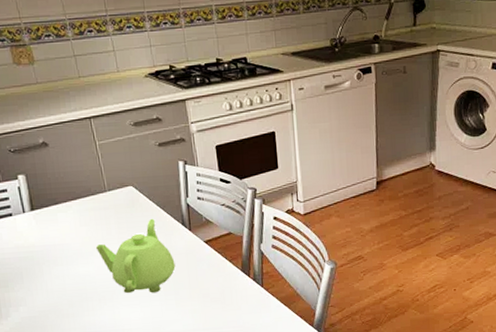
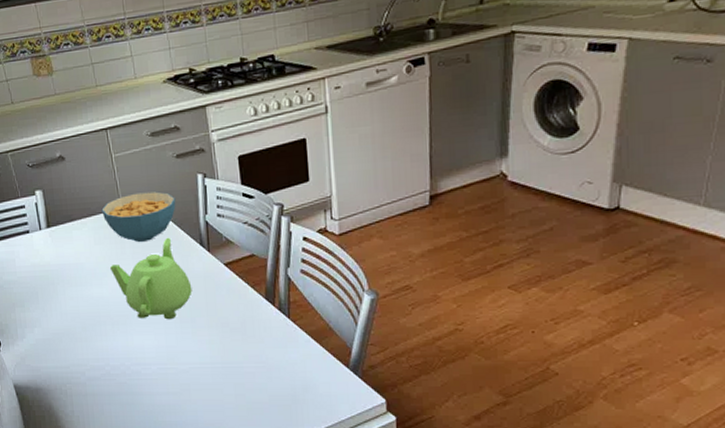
cereal bowl: none [86,177,159,223] -> present [101,191,176,242]

